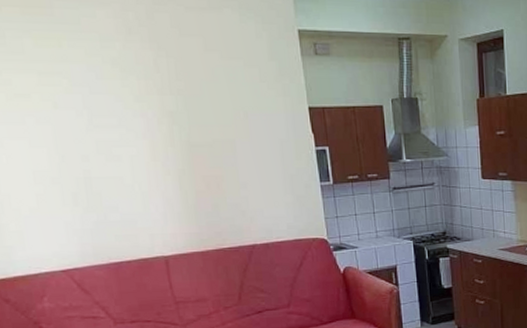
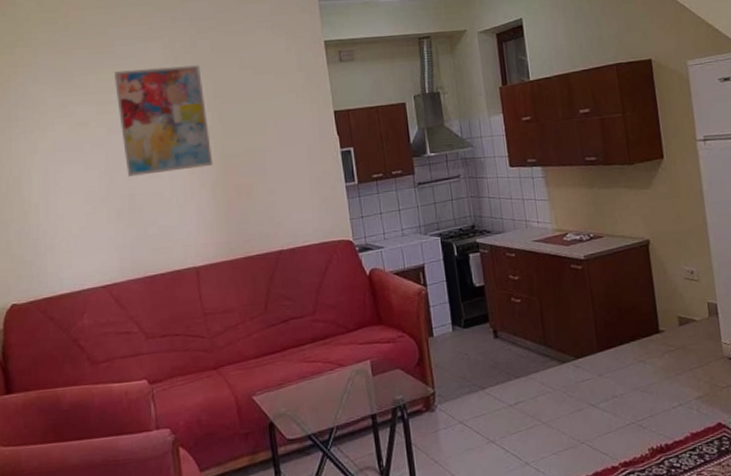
wall art: none [55,38,179,158] -> present [113,65,213,176]

